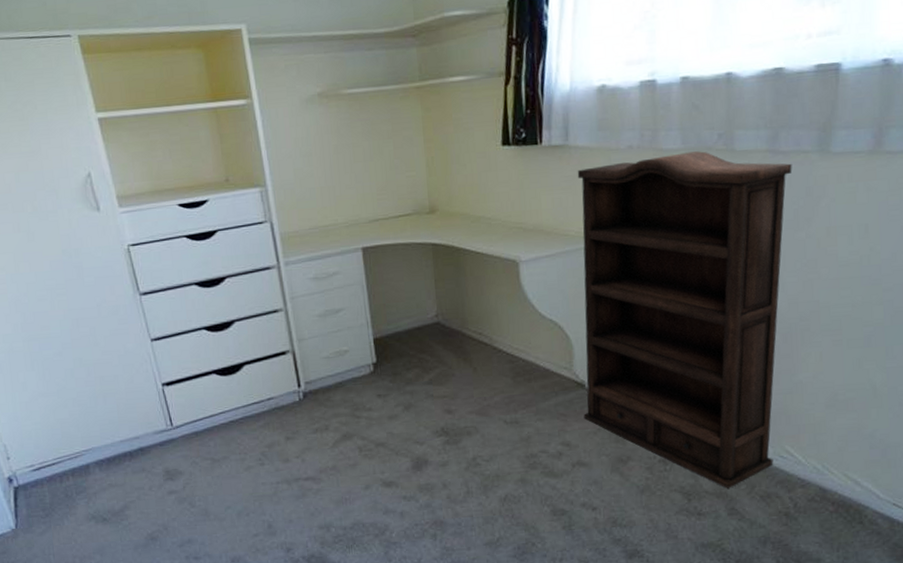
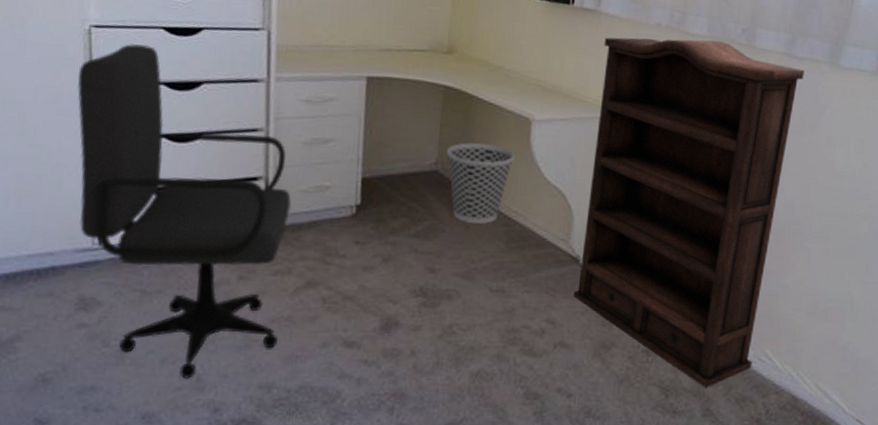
office chair: none [127,253,328,527] -> present [77,44,292,379]
wastebasket: none [444,290,509,365] -> present [446,142,515,224]

